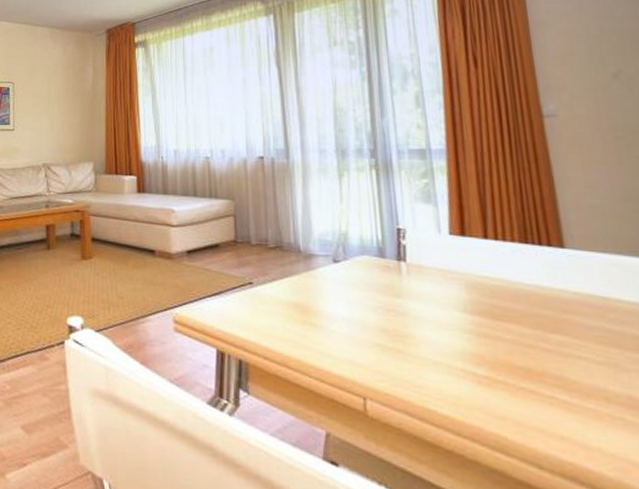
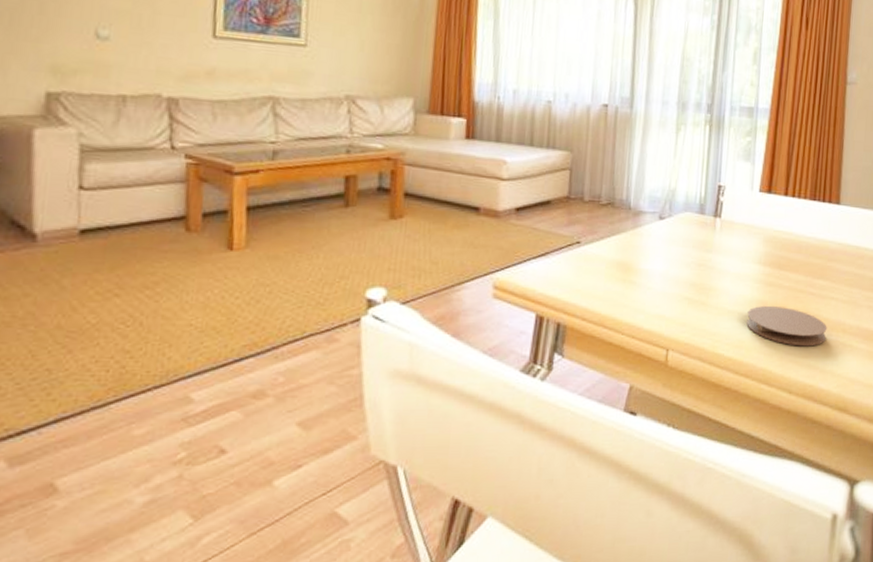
coaster: none [460,359,582,414] -> present [746,305,827,347]

